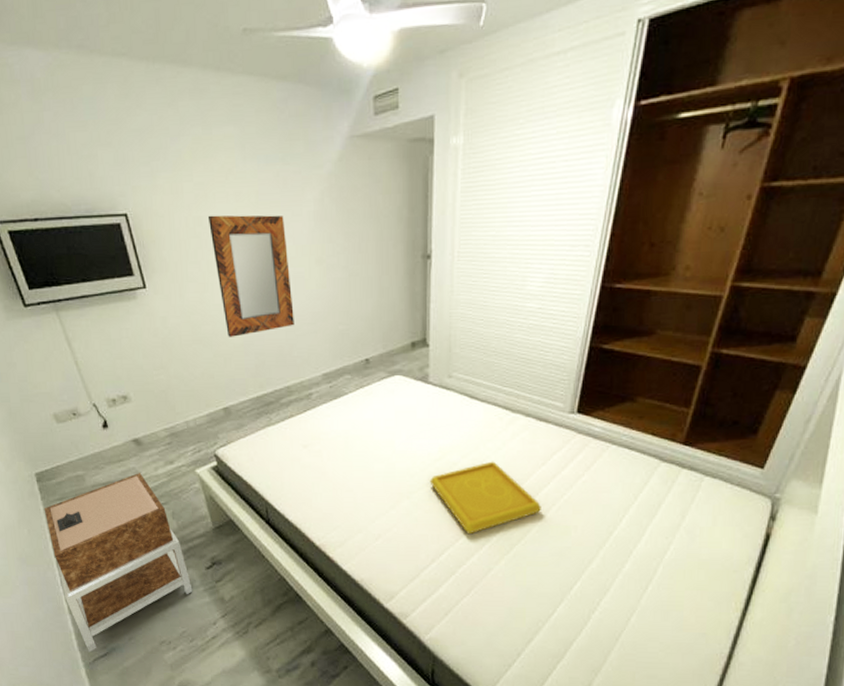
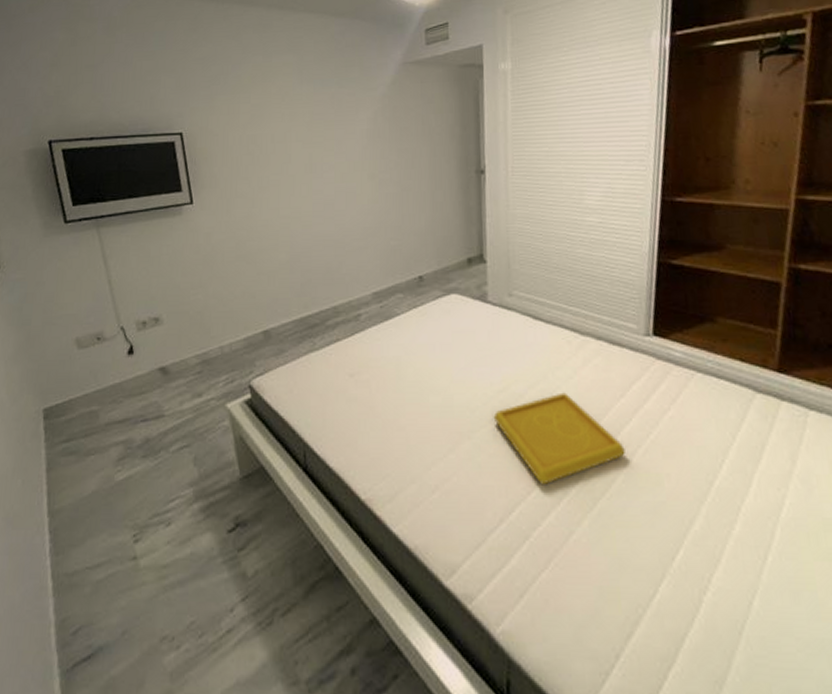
nightstand: present [44,473,193,653] -> none [45,408,209,654]
home mirror: present [208,215,294,337] -> none [262,133,344,254]

